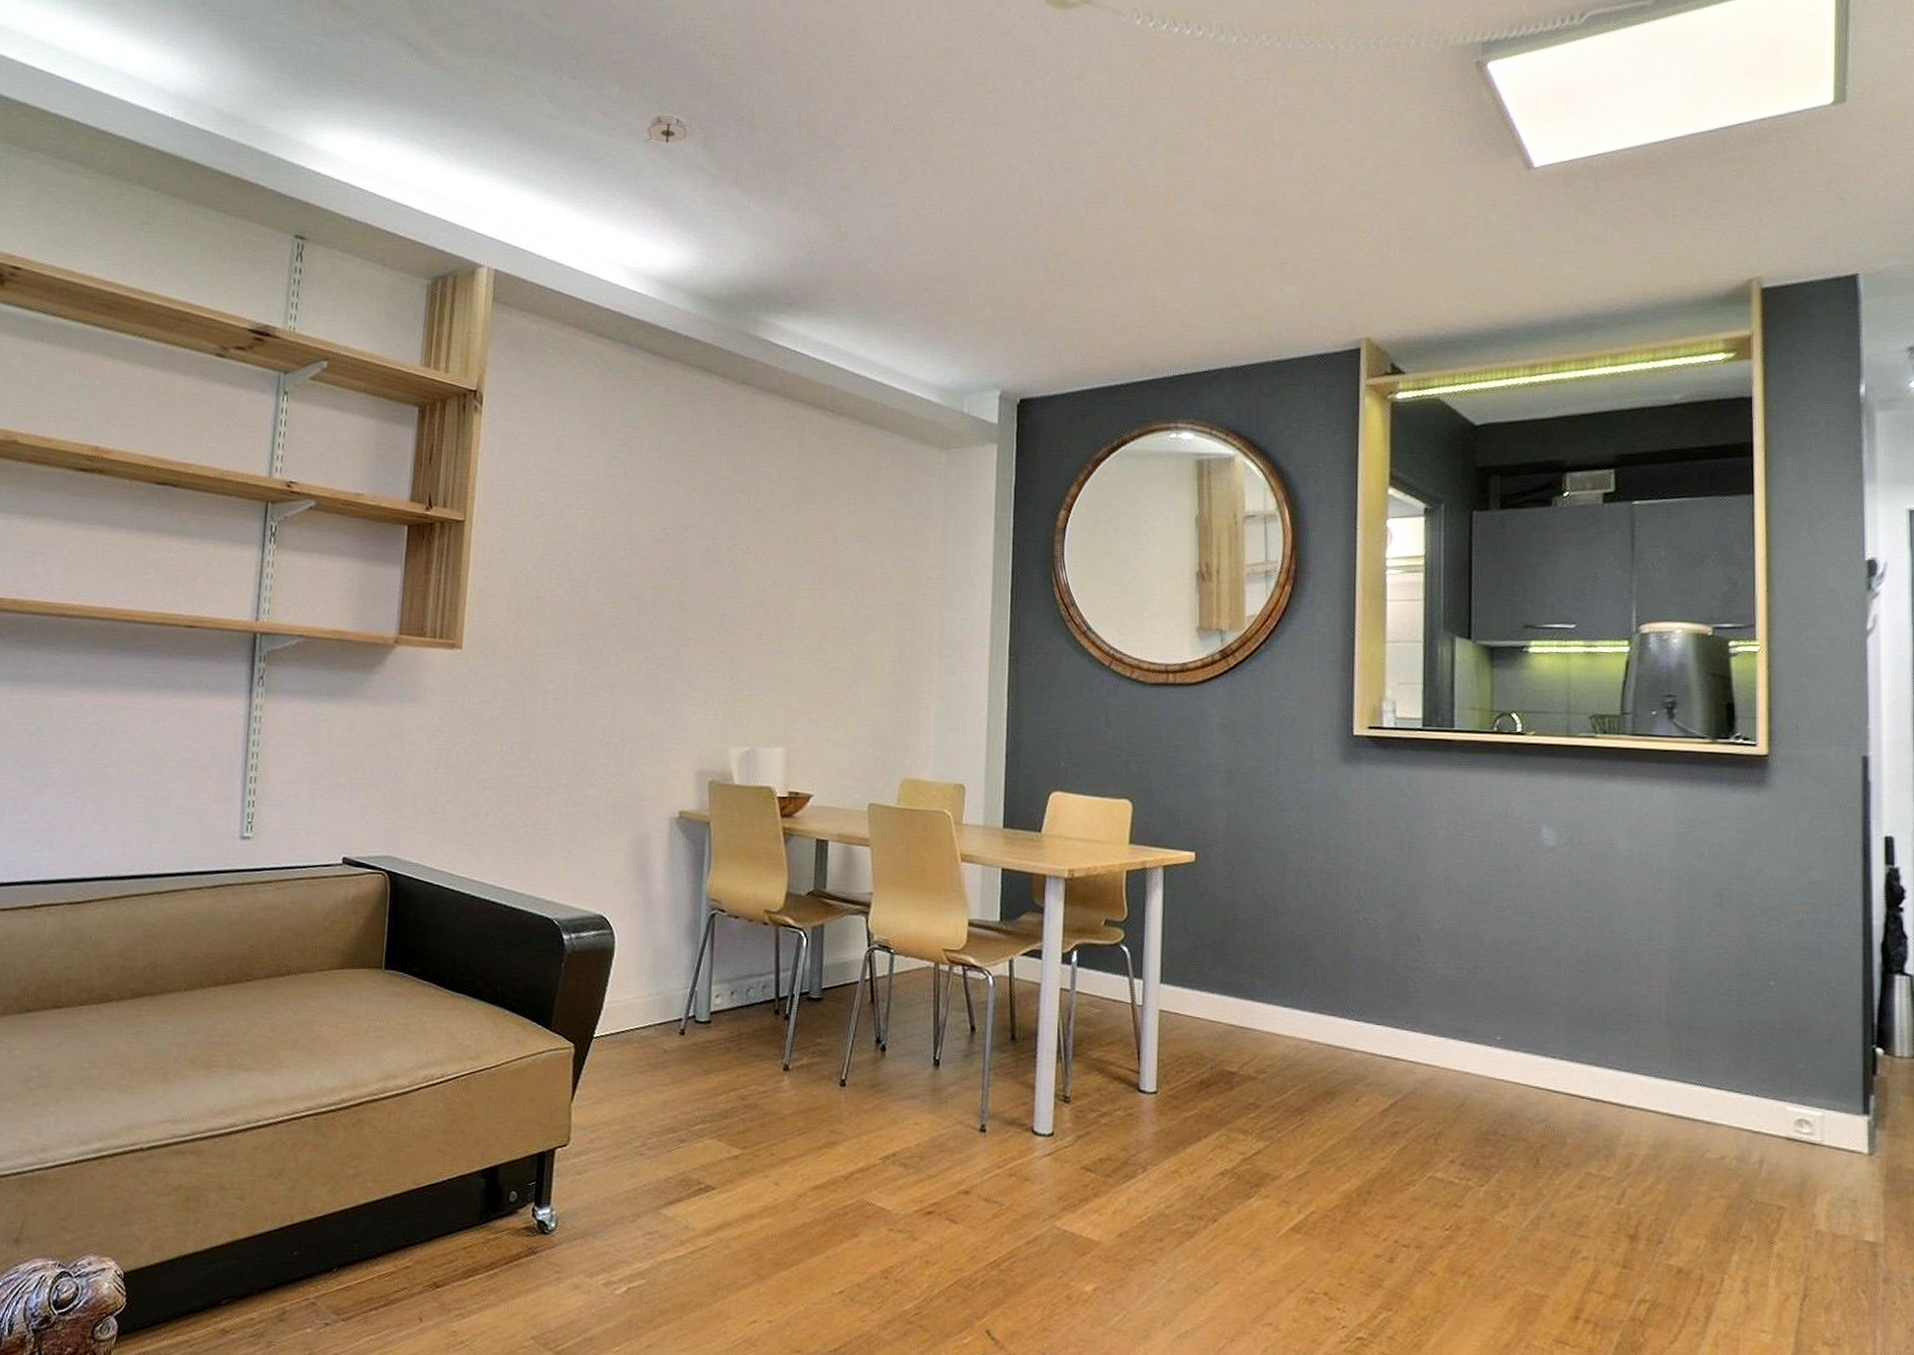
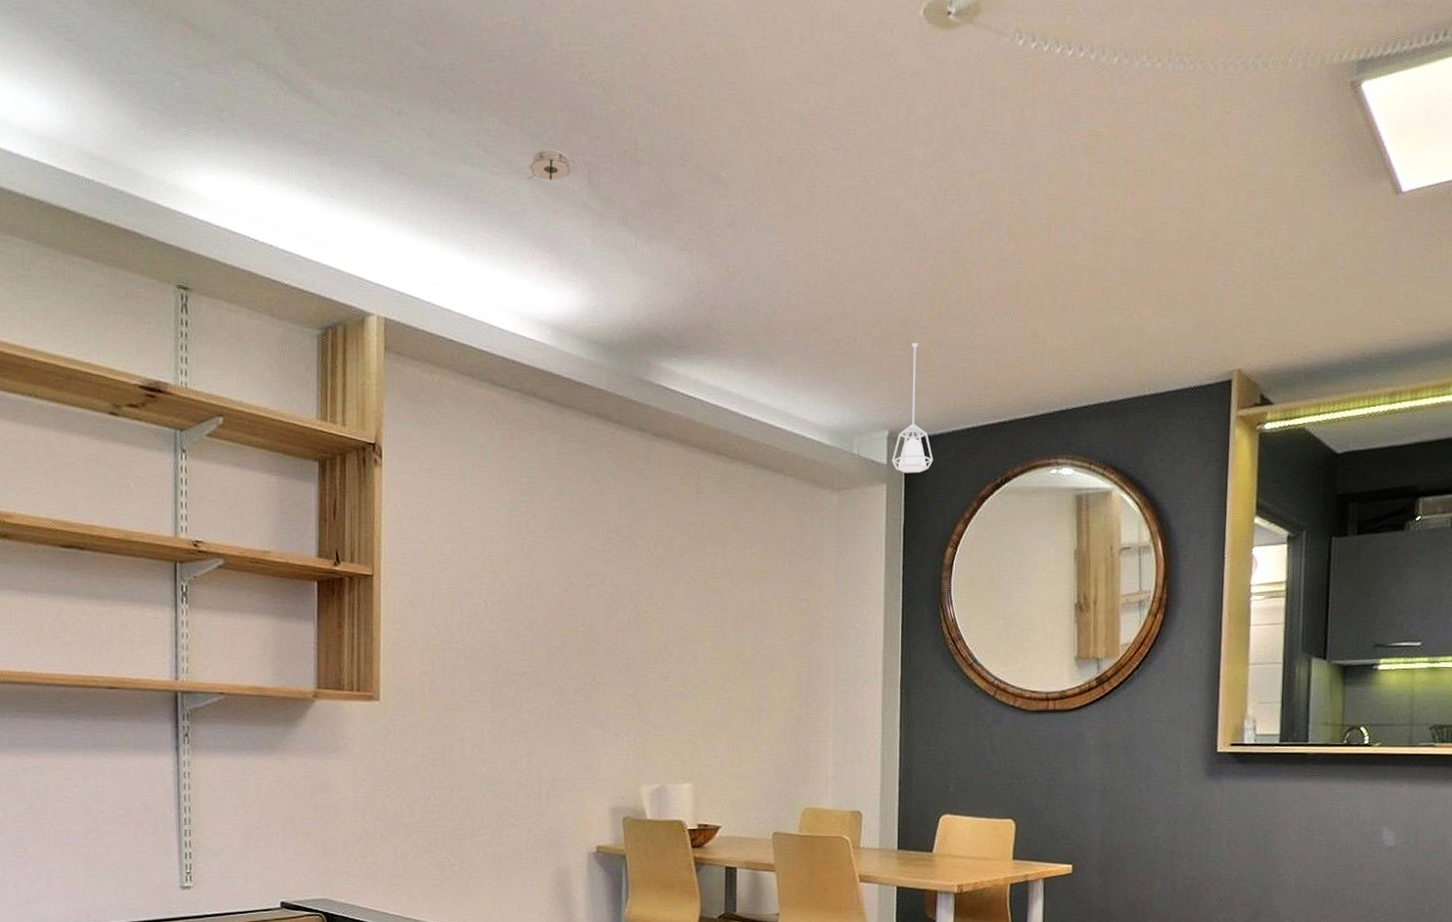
pendant lamp: none [1003,304,1047,434] -> present [891,342,934,474]

